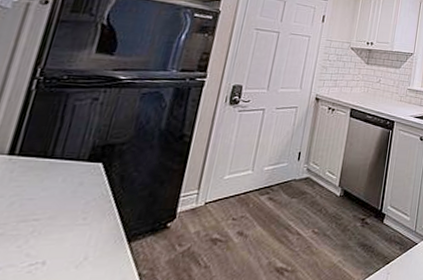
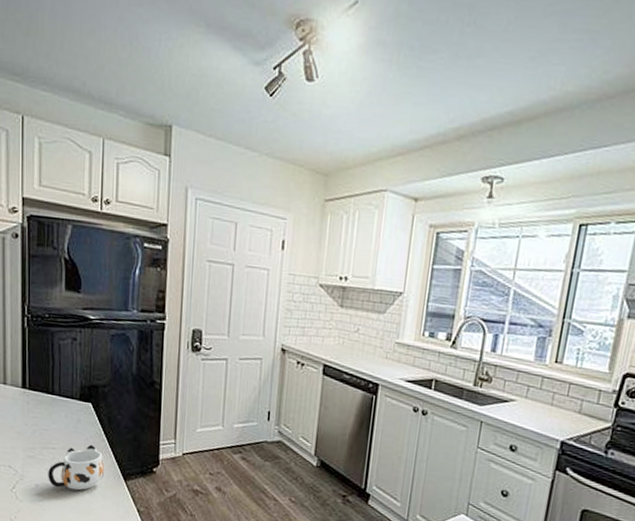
mug: none [17,208,105,267] -> present [48,444,104,491]

